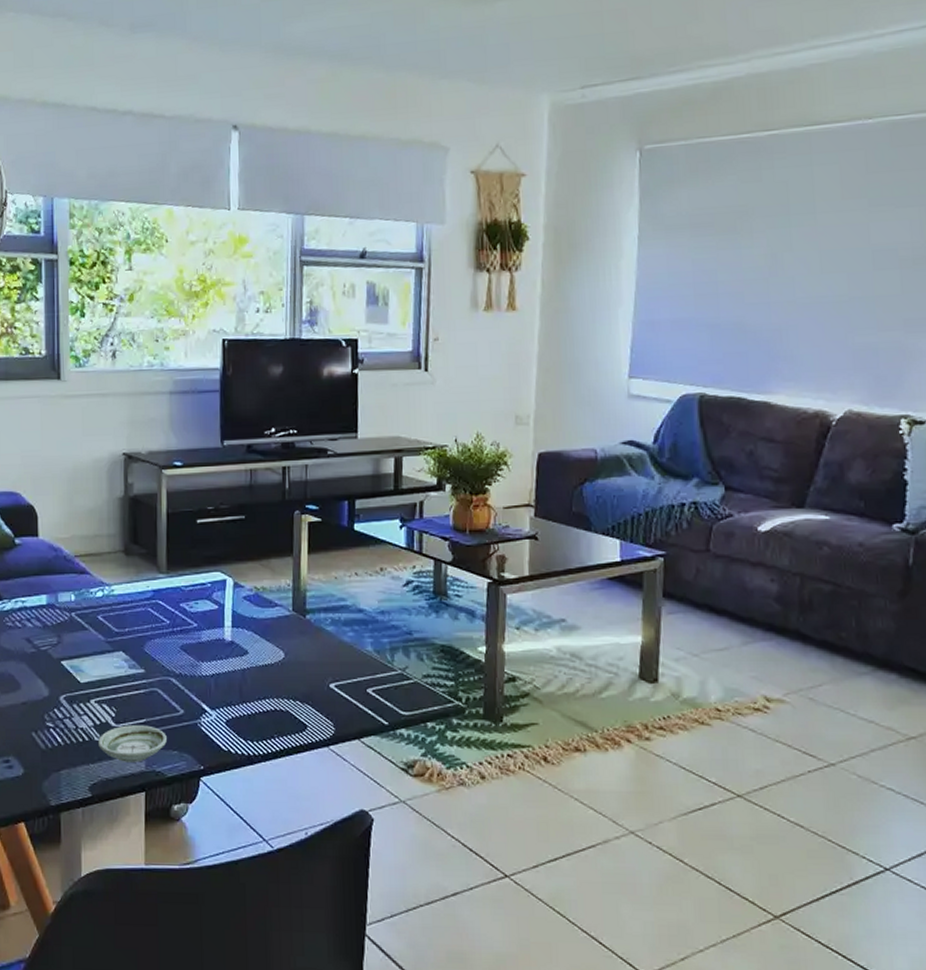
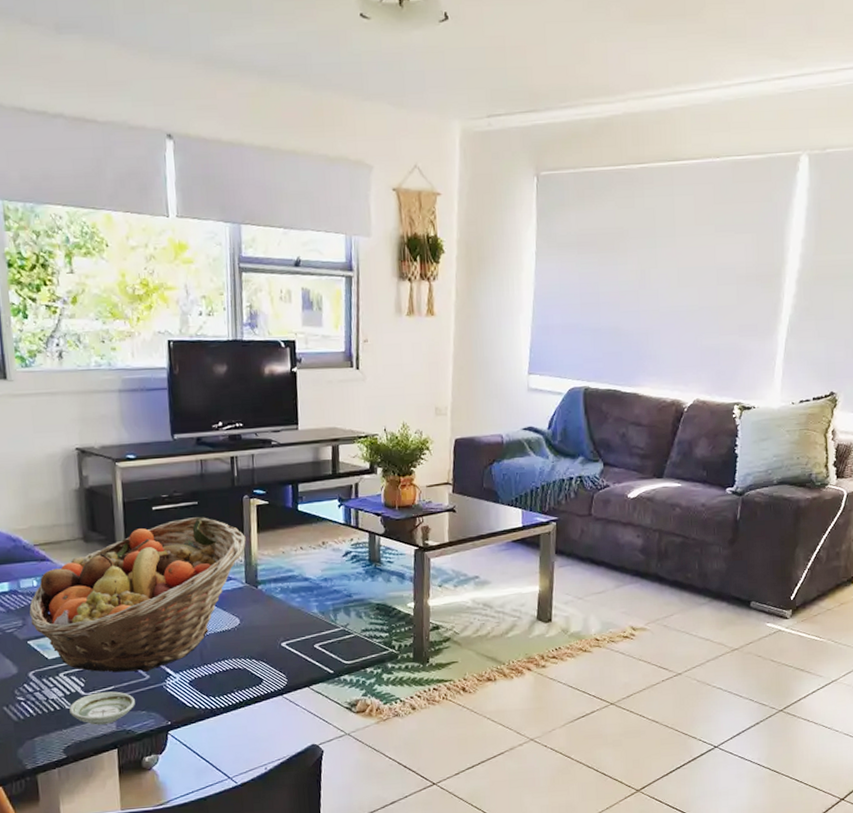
fruit basket: none [65,533,295,705] -> present [29,517,246,673]

